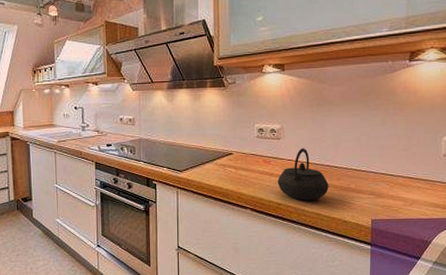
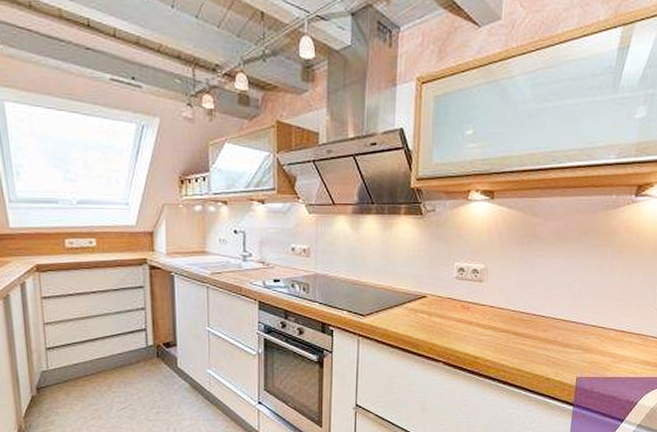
kettle: present [277,148,329,201] -> none [476,293,534,354]

